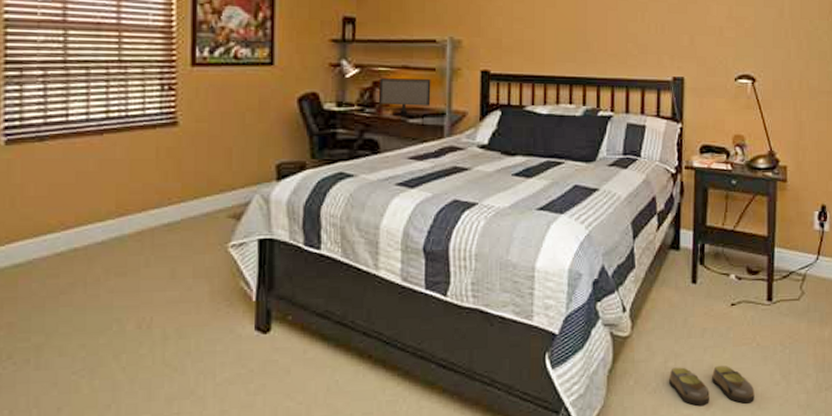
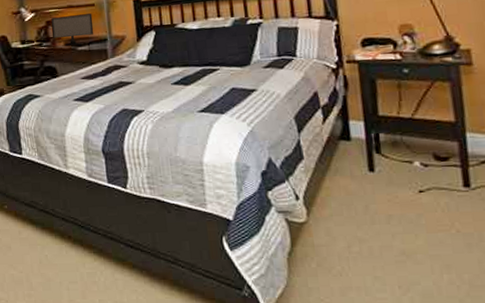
slippers: present [668,366,755,407] -> none [354,252,461,291]

